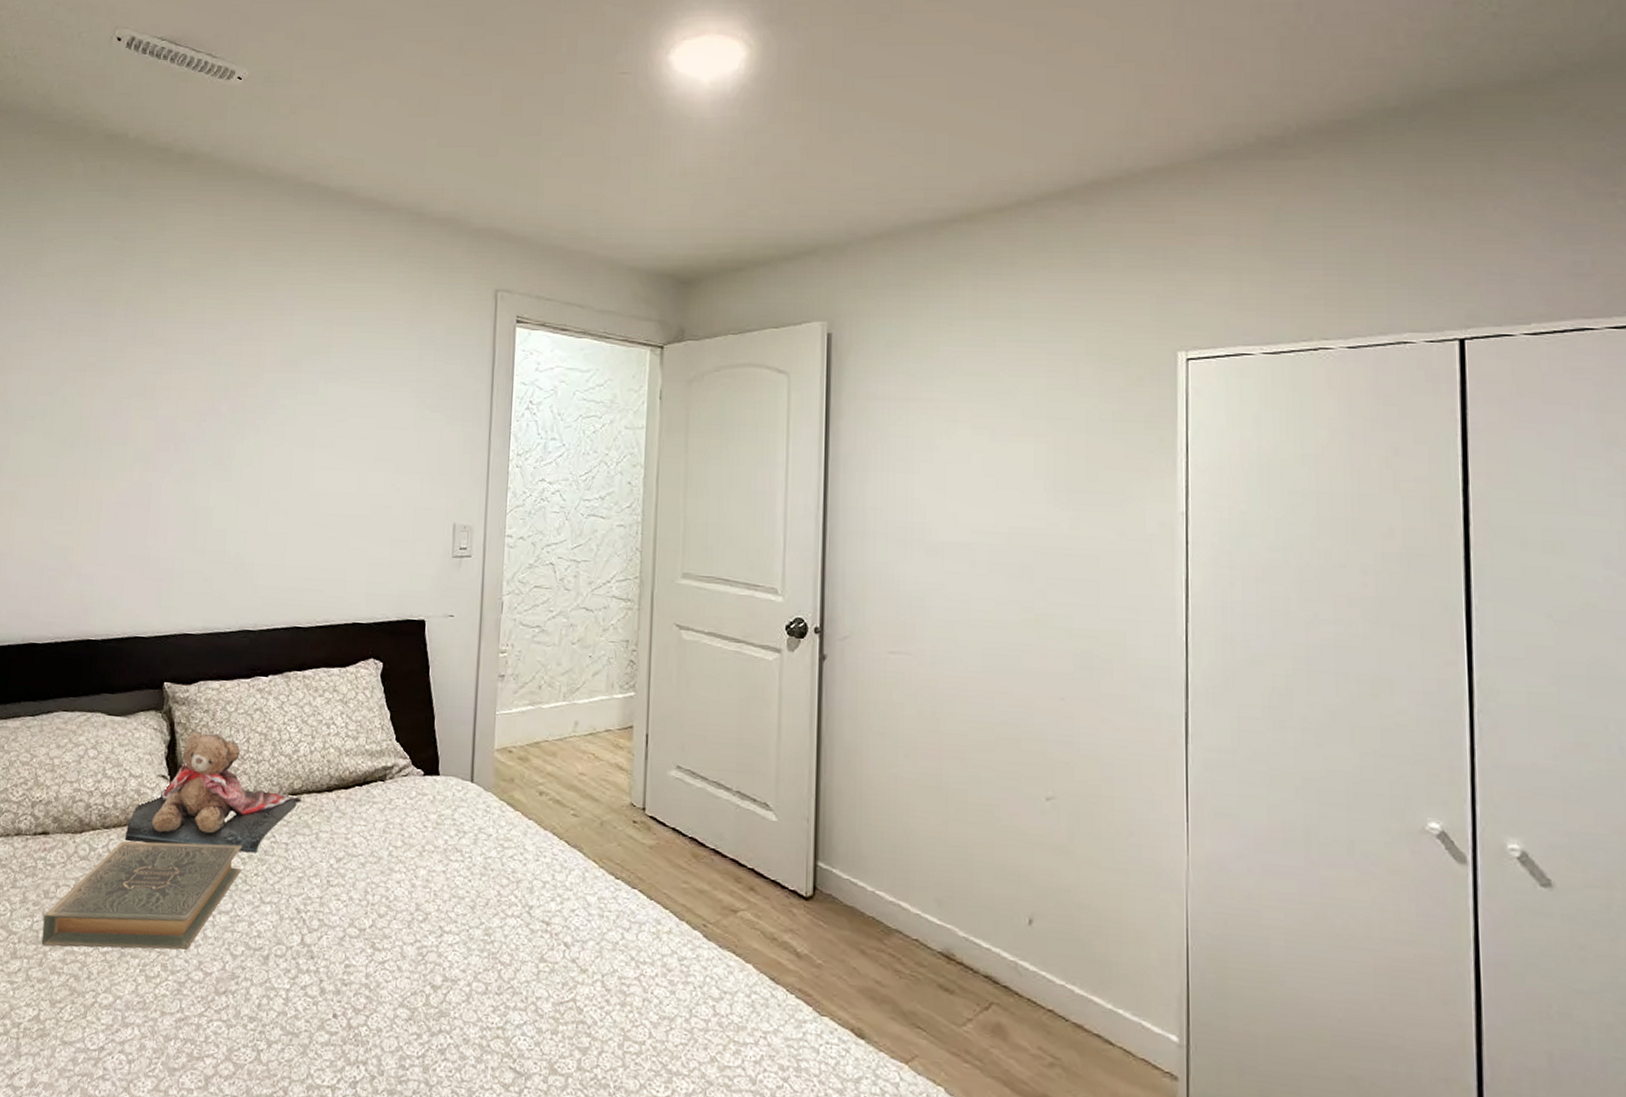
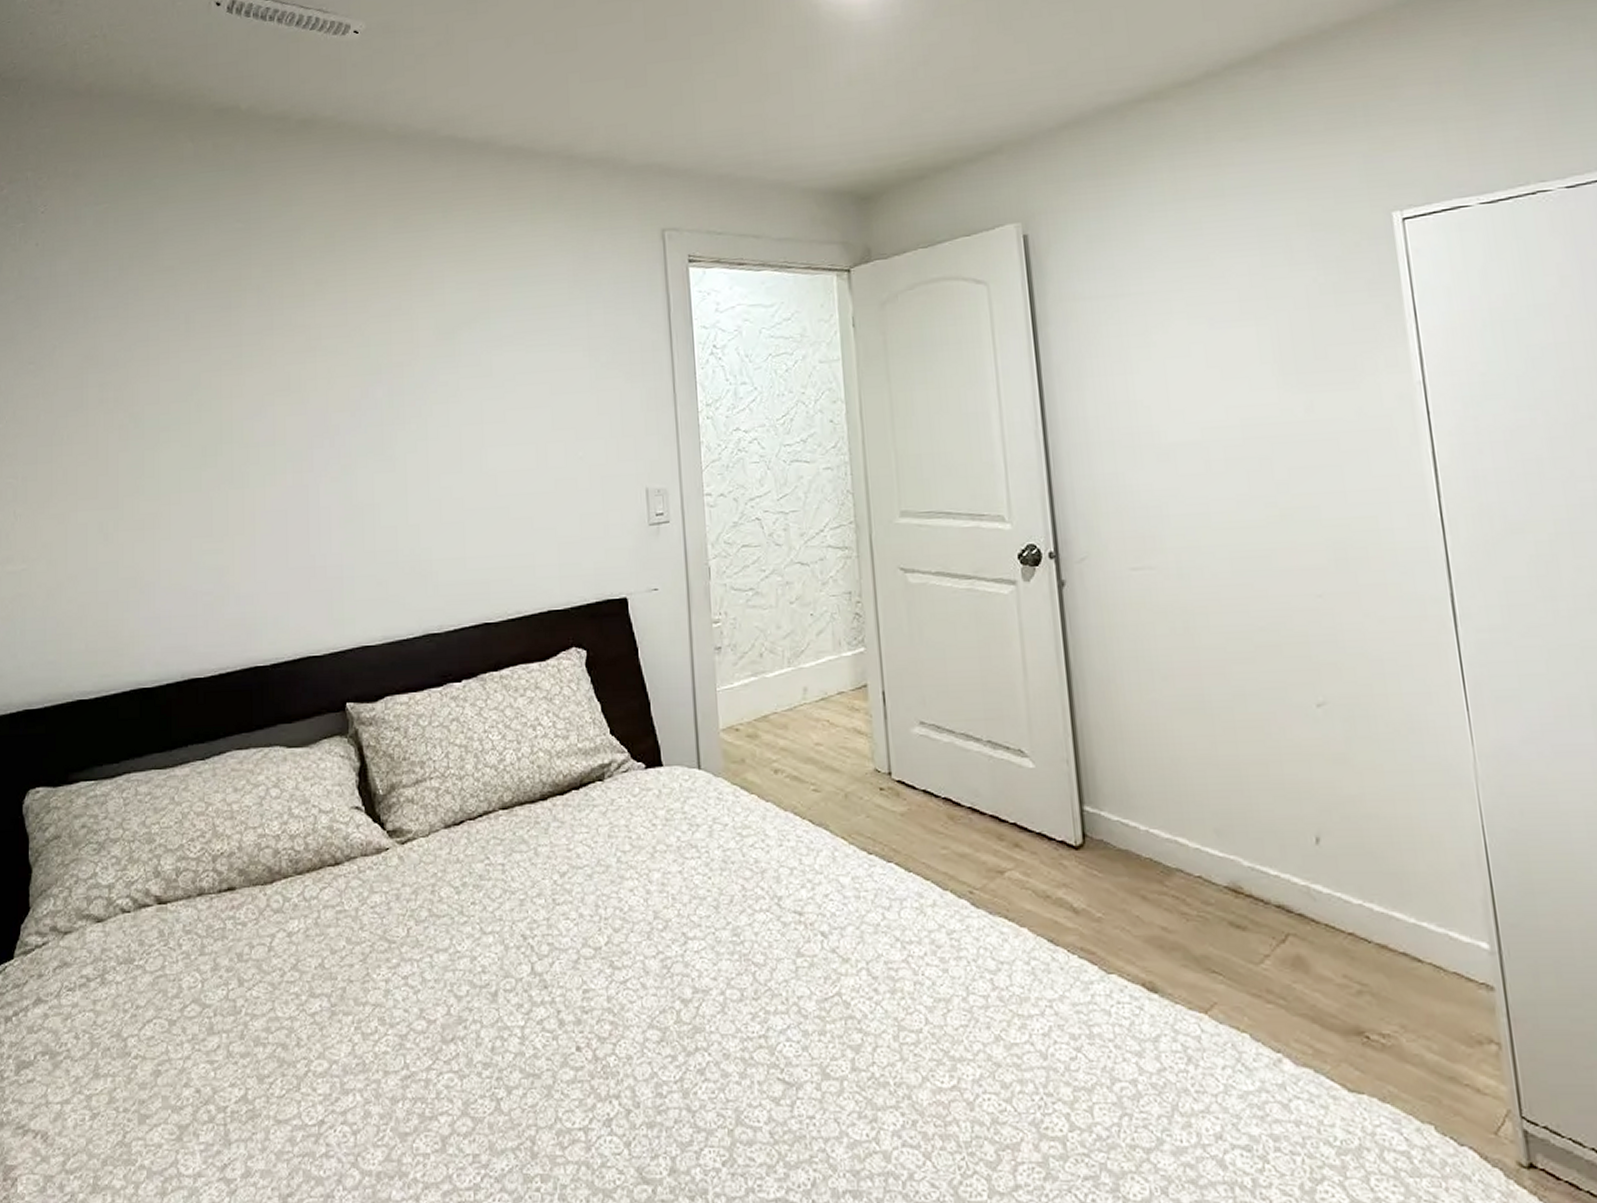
hardback book: present [41,841,243,950] -> none [240,872,456,1016]
teddy bear: present [124,729,302,853] -> none [321,751,514,886]

